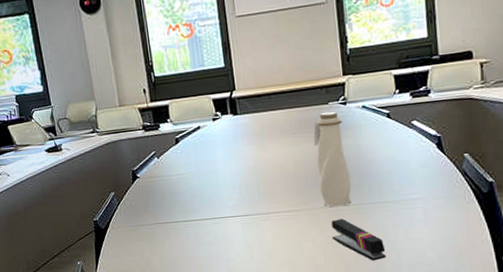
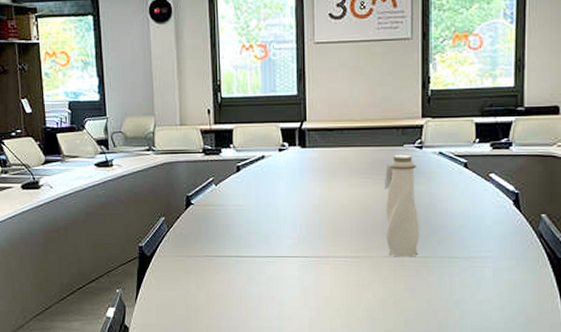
stapler: present [331,219,386,261] -> none [394,271,450,320]

